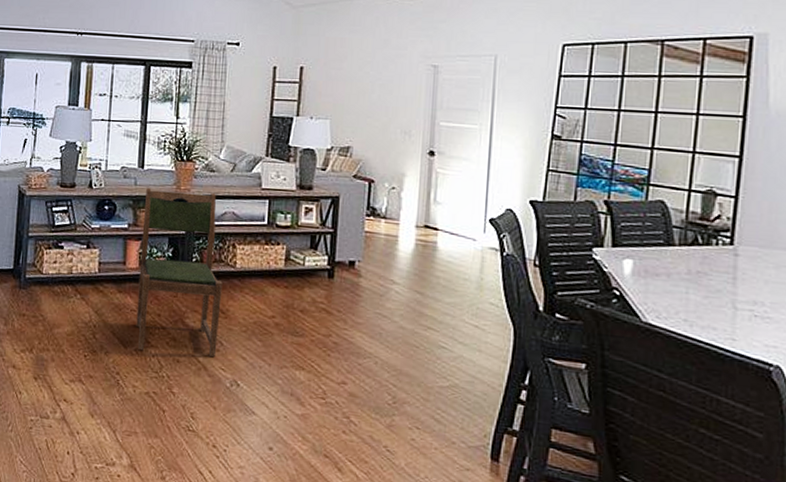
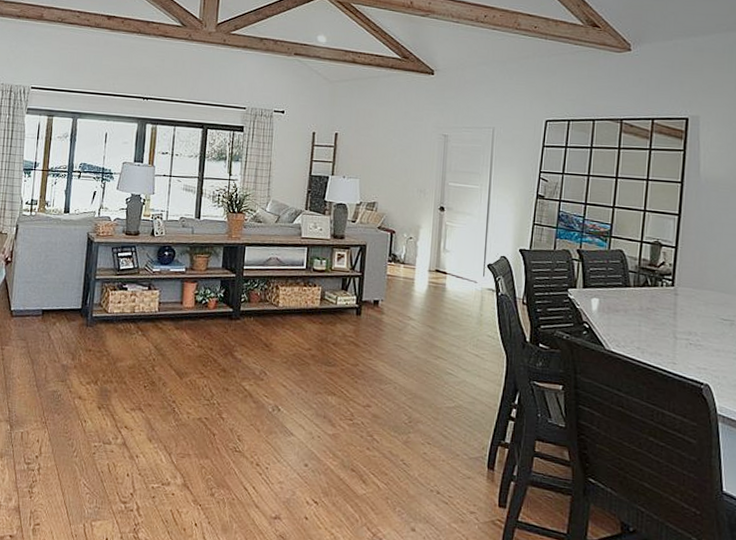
dining chair: present [136,187,223,358] -> none [191,235,267,386]

